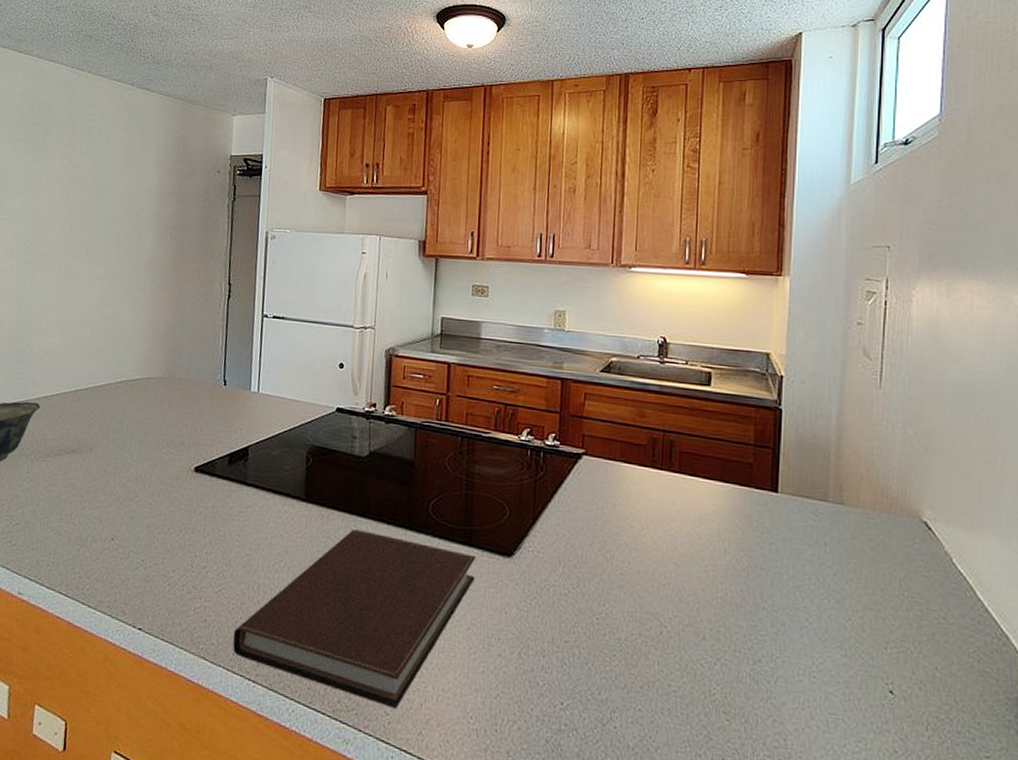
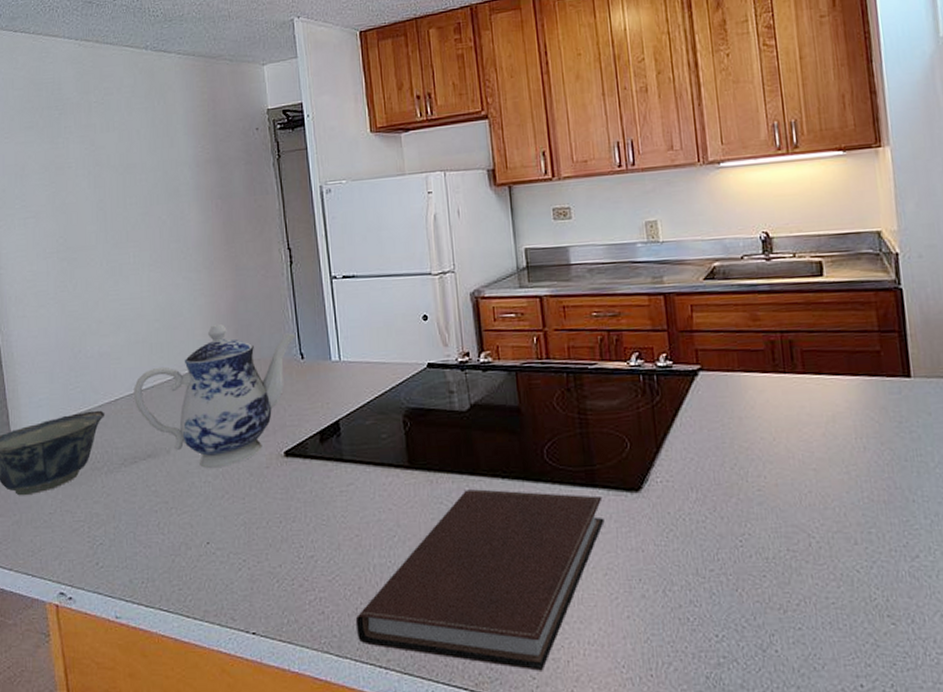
teapot: none [68,341,223,473] -> present [134,323,296,469]

